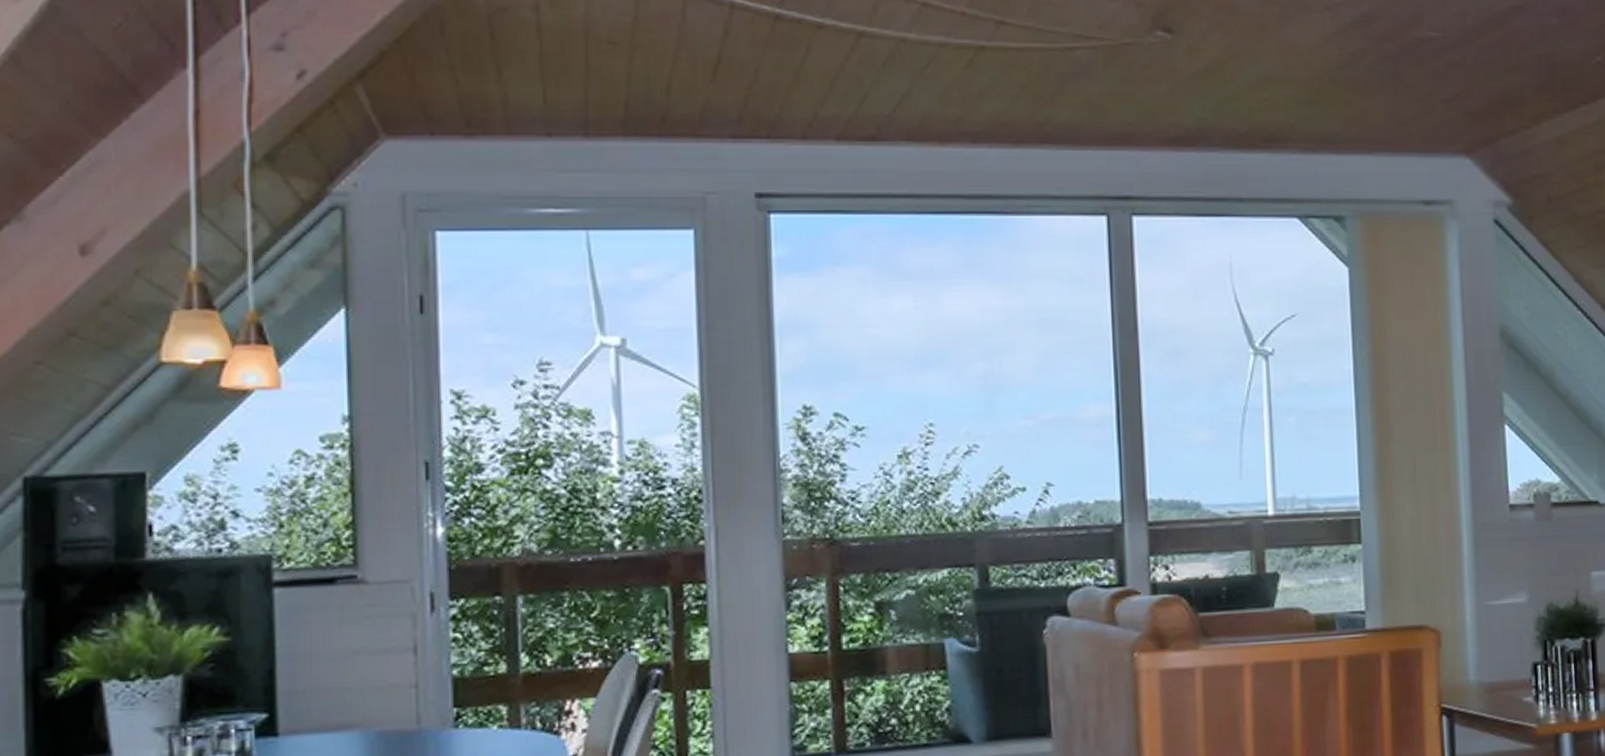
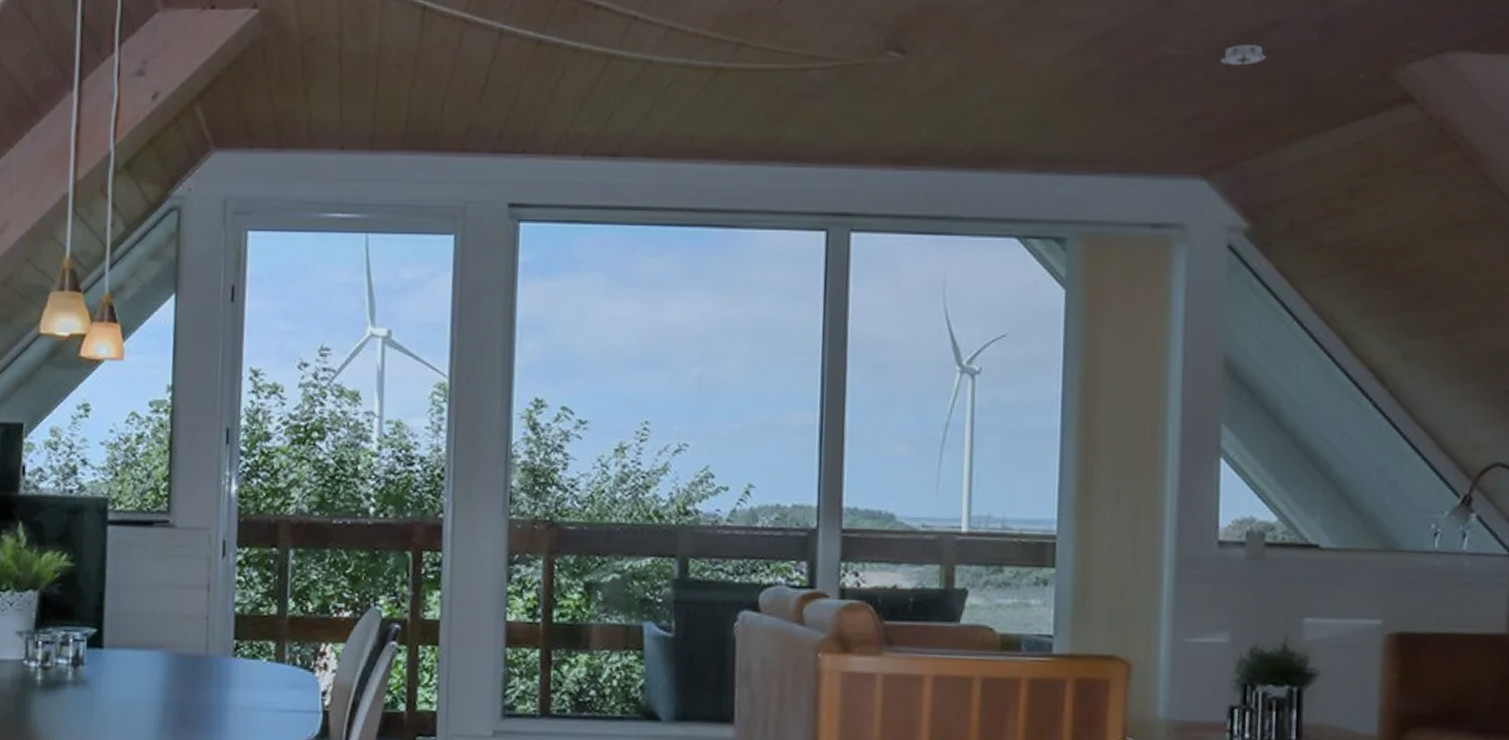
smoke detector: none [1473,28,1513,49] -> present [1221,45,1266,67]

